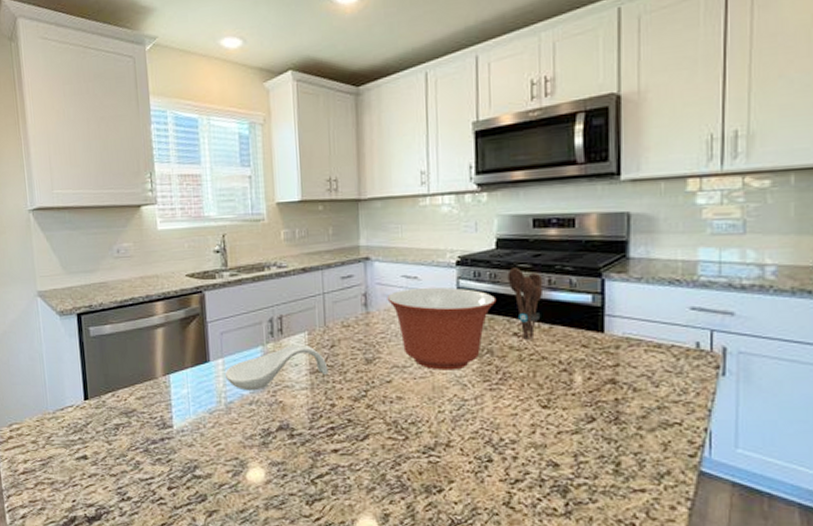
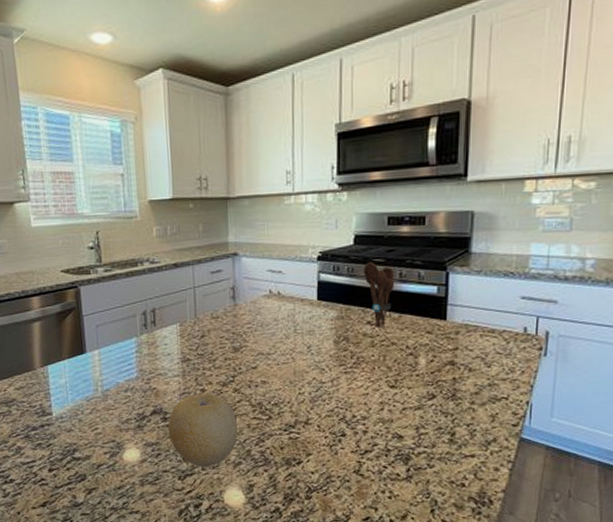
spoon rest: present [224,344,329,391] -> none [100,335,199,379]
fruit: none [295,409,372,492] -> present [168,393,238,467]
mixing bowl: present [387,287,497,370] -> none [253,280,353,357]

